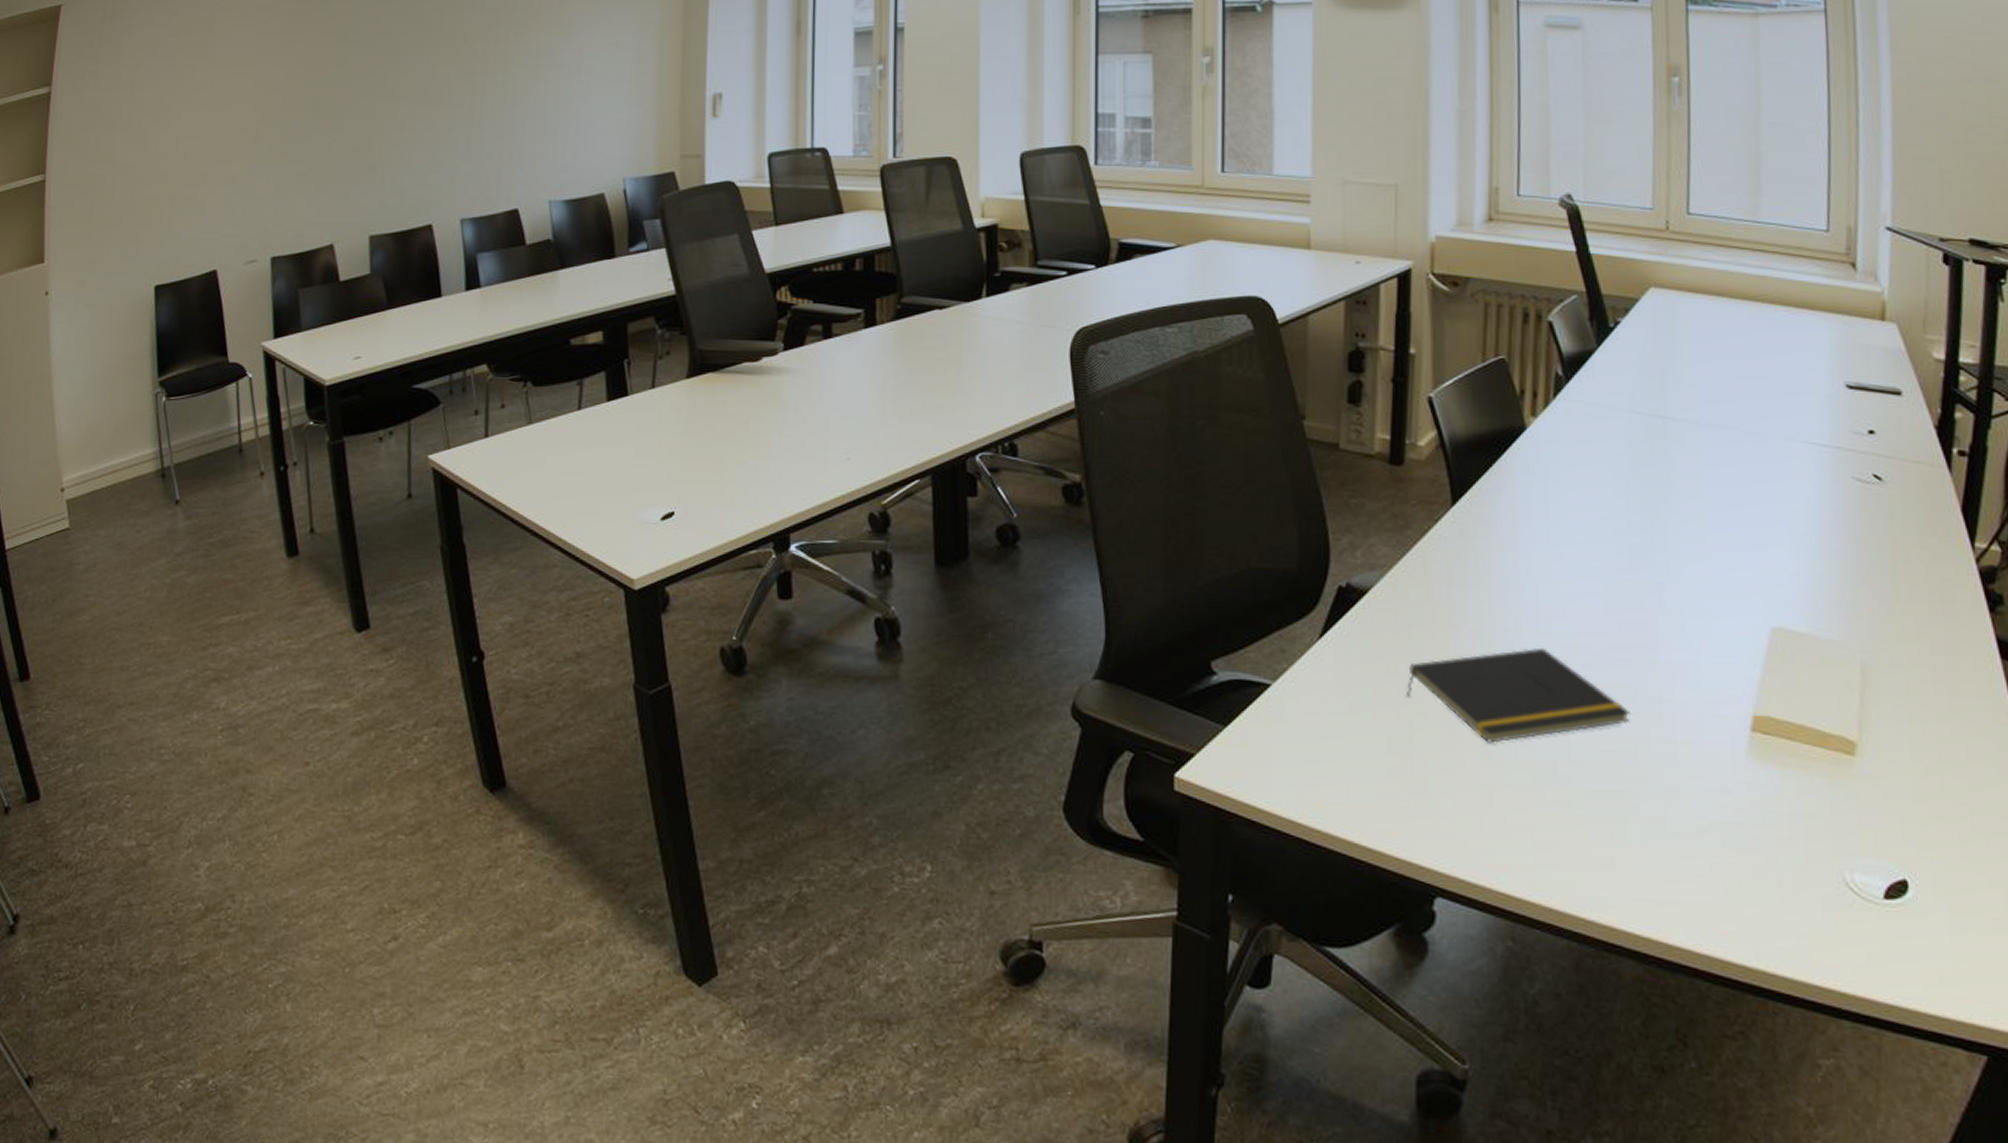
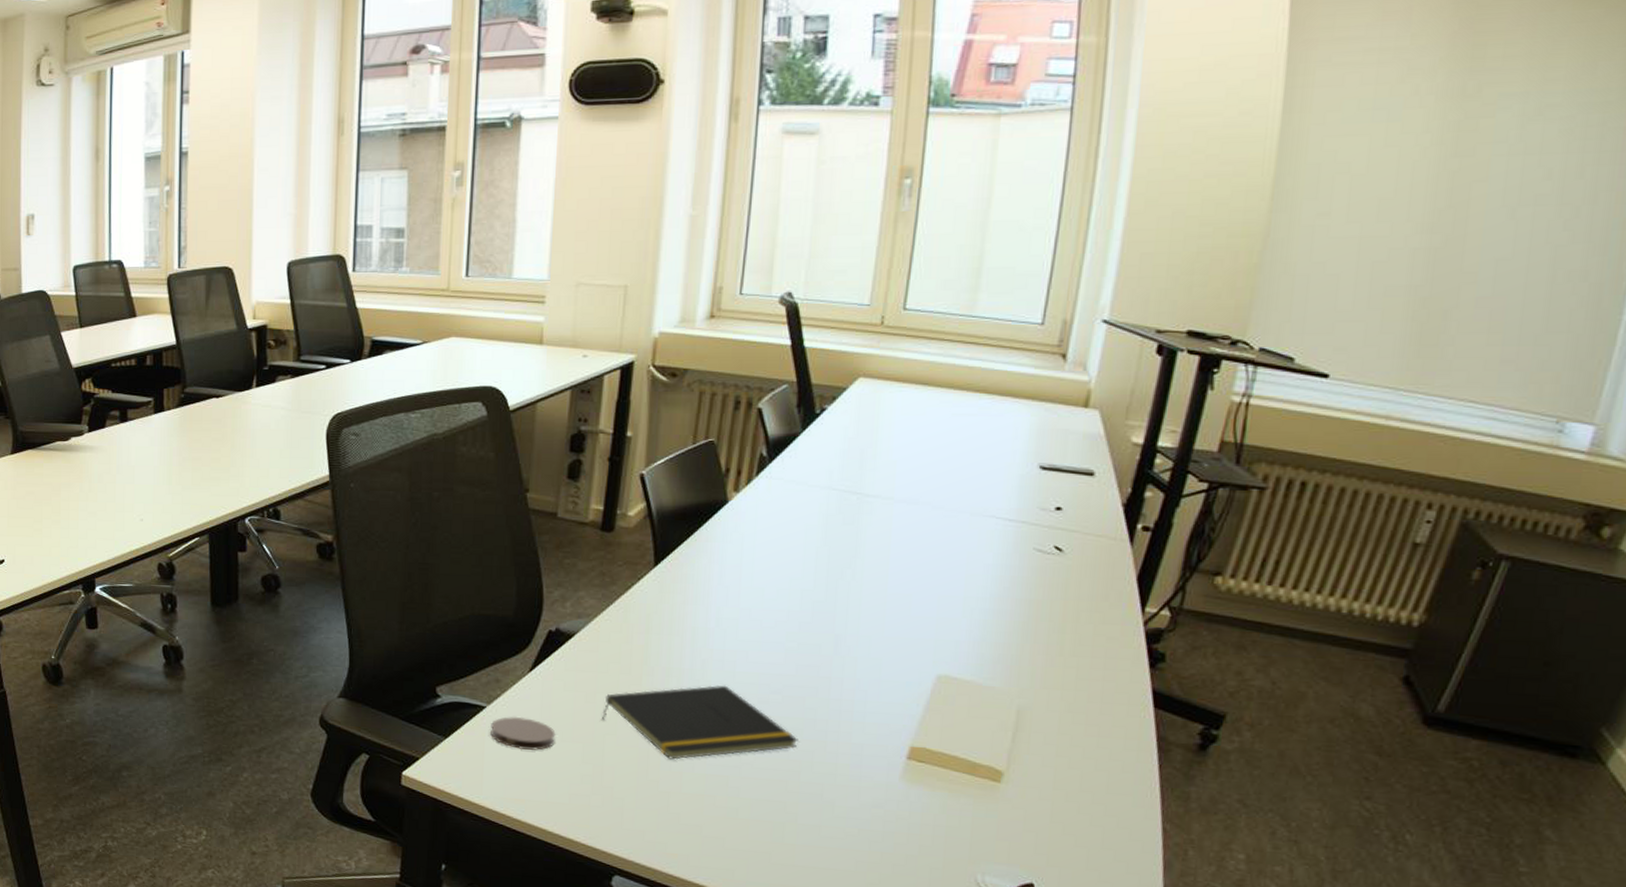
coaster: none [1278,695,1355,739] -> present [490,716,556,750]

